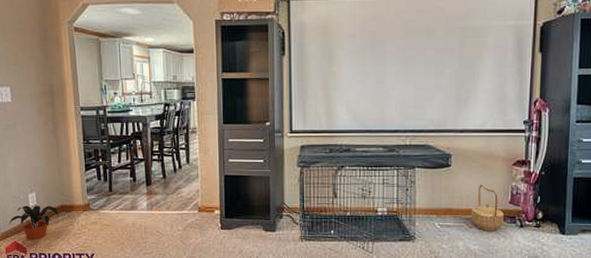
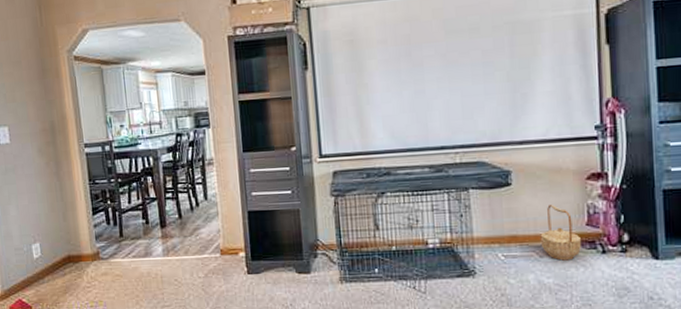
potted plant: present [9,205,59,239] -> none [12,256,66,296]

